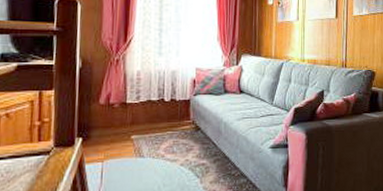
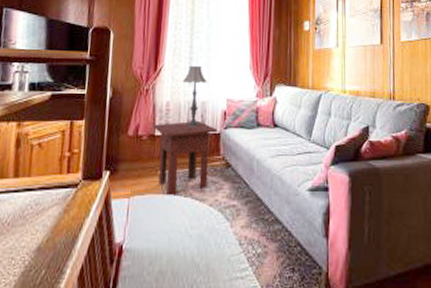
side table: none [124,89,188,158] -> present [153,121,218,196]
table lamp: none [152,36,177,95] -> present [182,65,207,127]

